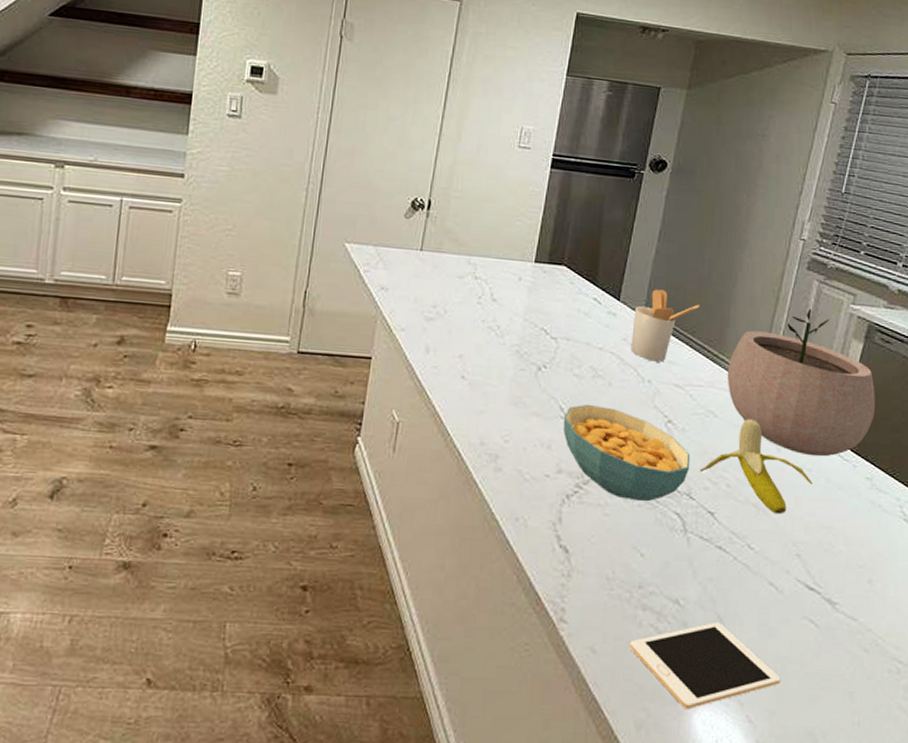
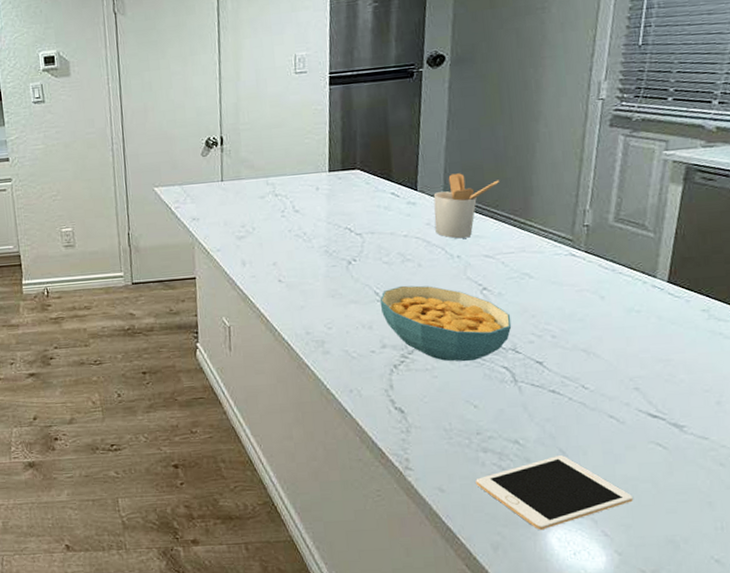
banana: present [699,418,813,515] -> none [522,274,643,355]
plant pot: present [727,308,875,457] -> none [537,162,704,299]

